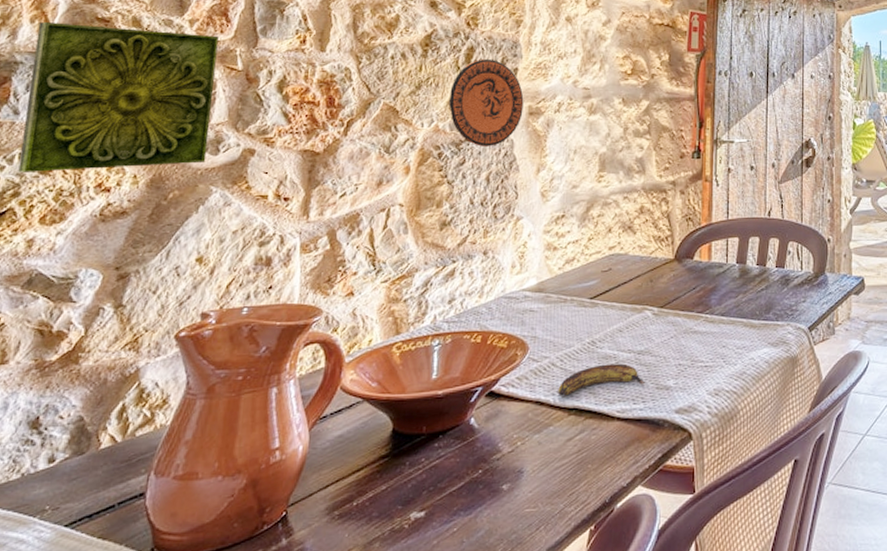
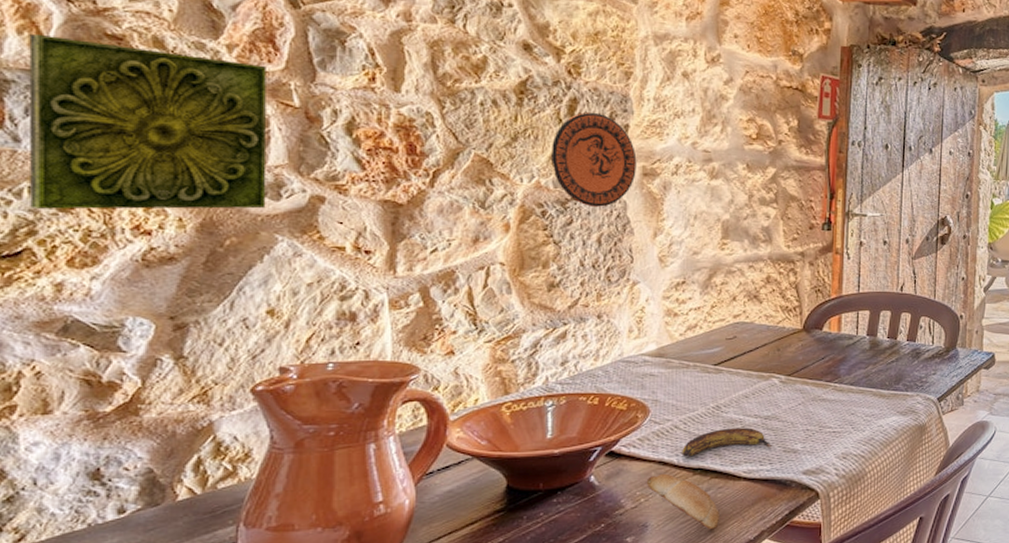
bread roll: none [523,414,593,476] -> present [646,473,719,530]

